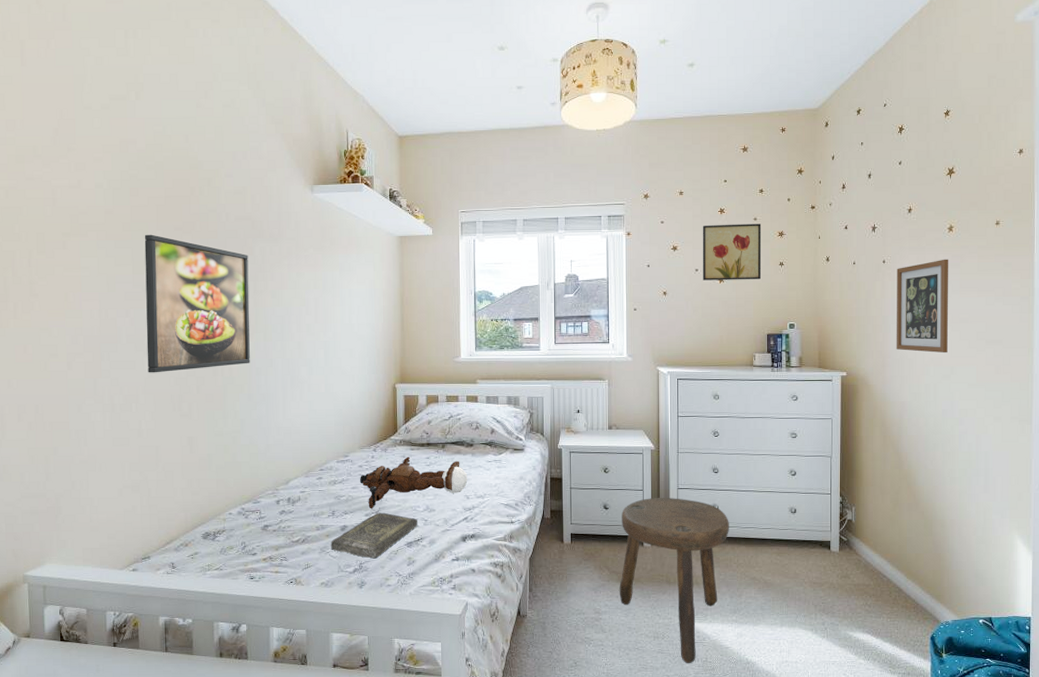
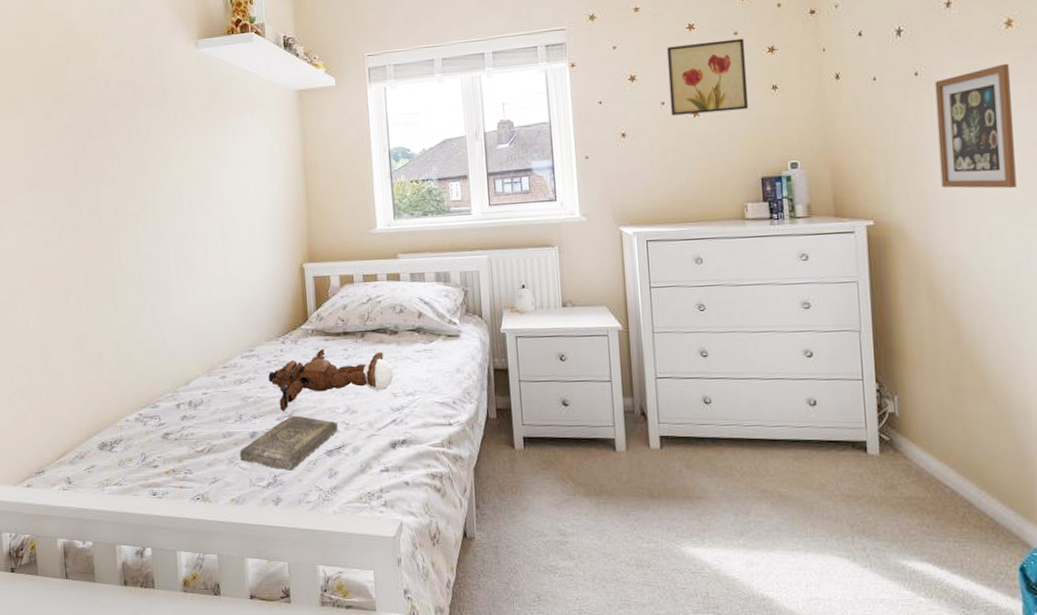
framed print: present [144,234,250,373] -> none [21,109,140,265]
stool: present [619,497,729,664] -> none [585,389,727,600]

